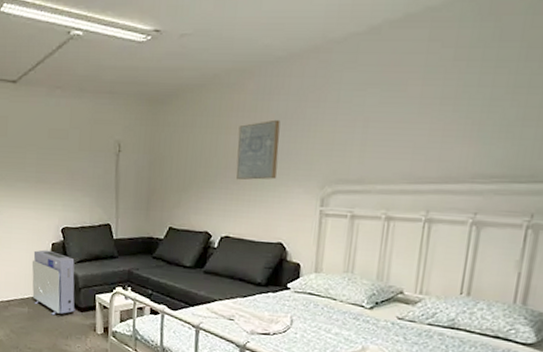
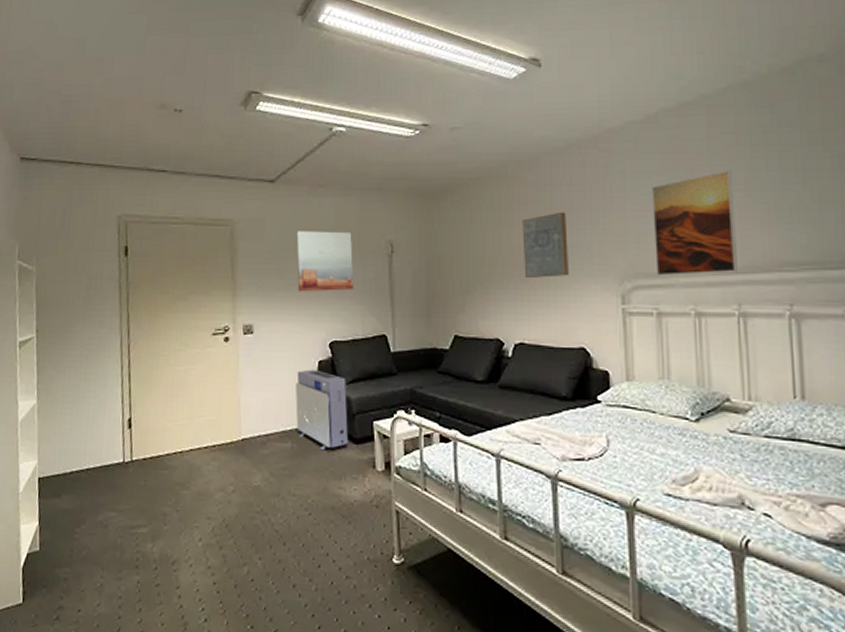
wall art: none [35,129,85,184] -> present [296,231,354,292]
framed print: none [356,85,444,183] -> present [652,171,738,276]

